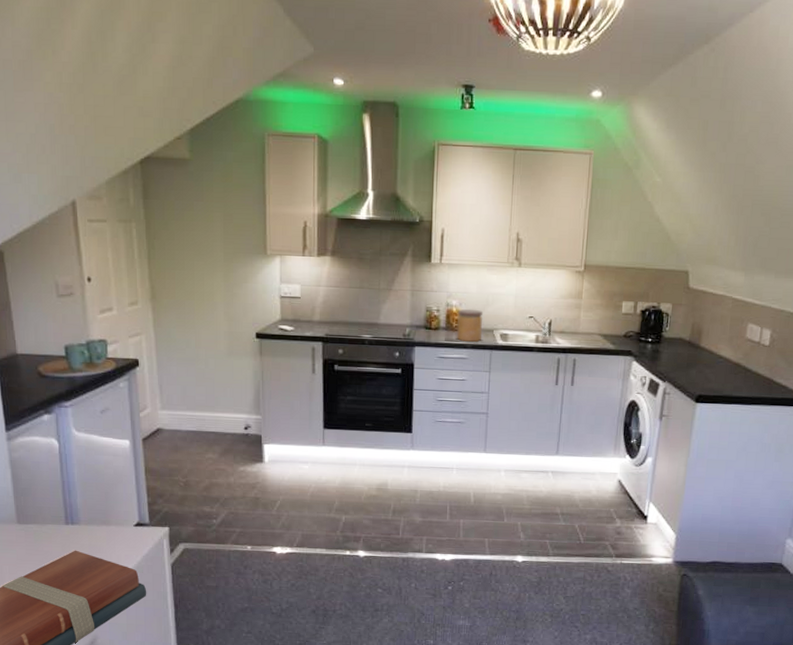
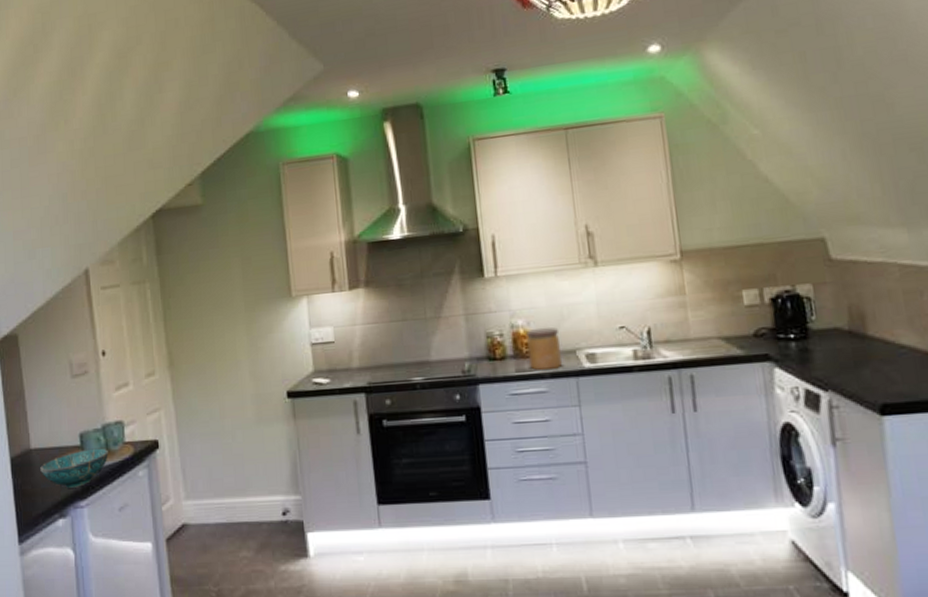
bowl: none [26,359,92,390] -> present [40,448,108,488]

